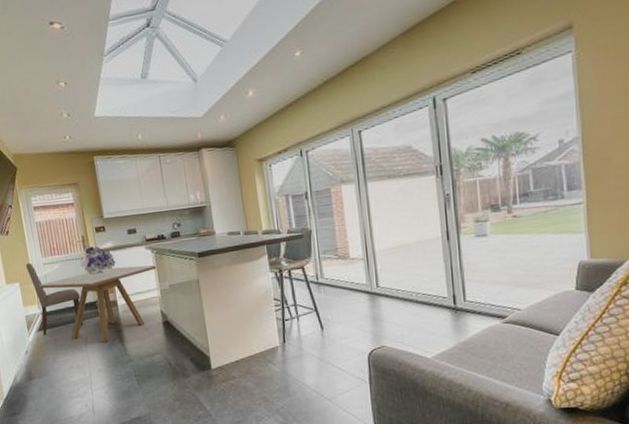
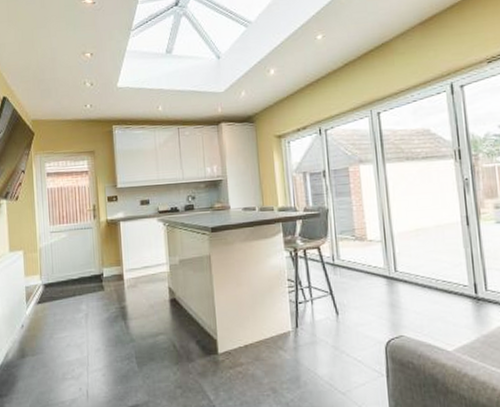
dining chair: present [25,262,84,336] -> none [32,230,86,309]
dining table: present [39,265,157,342] -> none [44,238,168,319]
bouquet: present [79,246,116,276] -> none [87,216,126,247]

